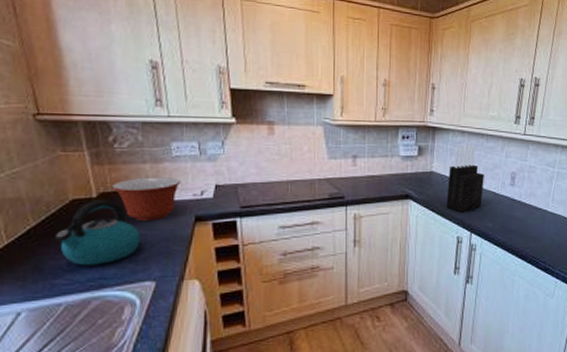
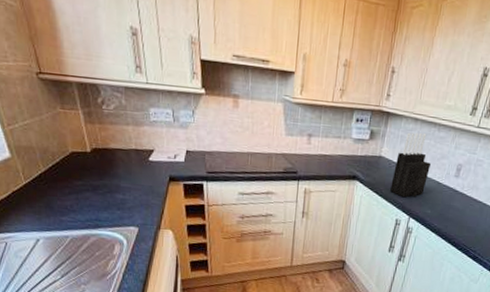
kettle: present [55,199,141,266] -> none [60,154,126,209]
mixing bowl: present [111,177,181,220] -> none [101,138,158,177]

